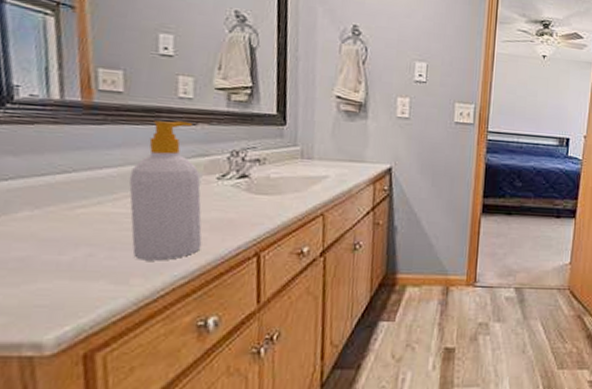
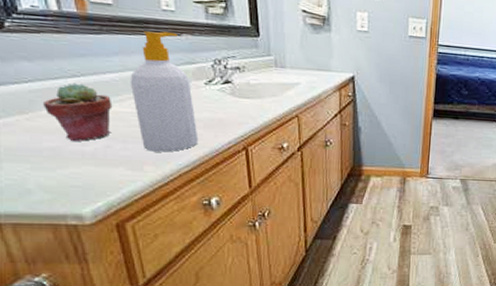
potted succulent: none [21,179,105,249] -> present [43,83,113,141]

